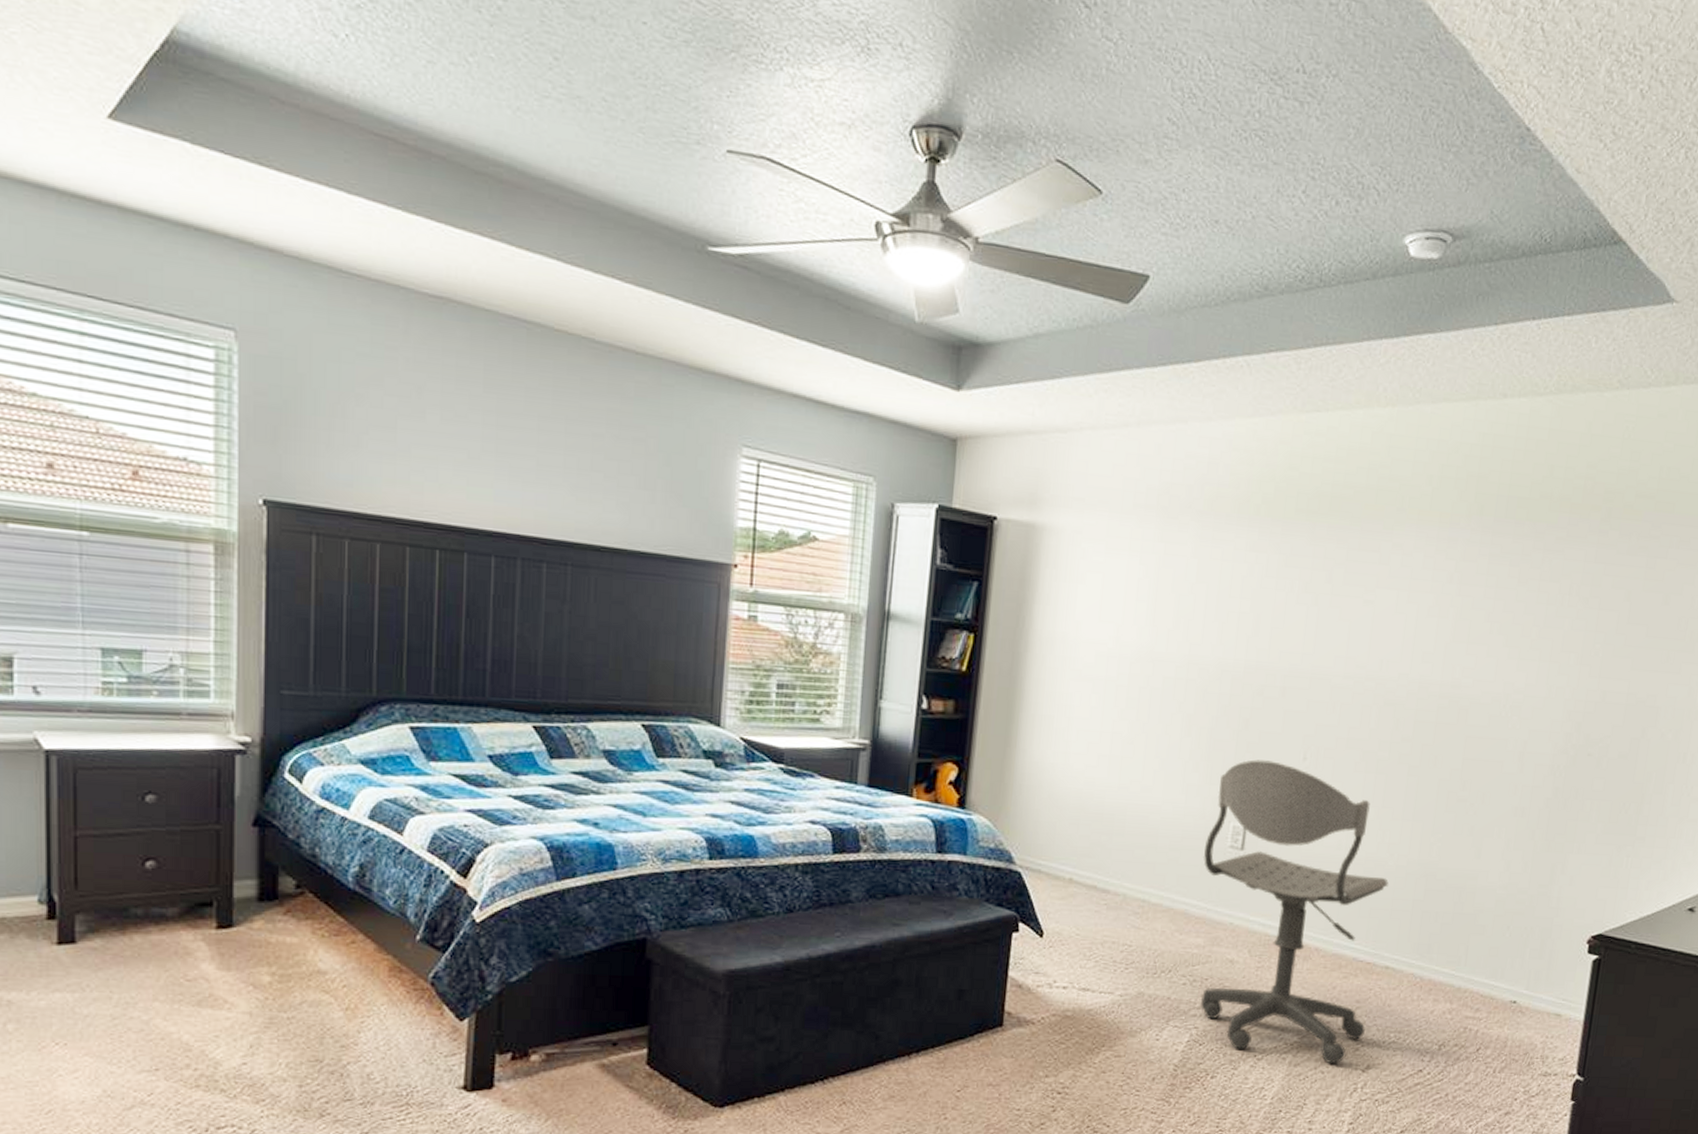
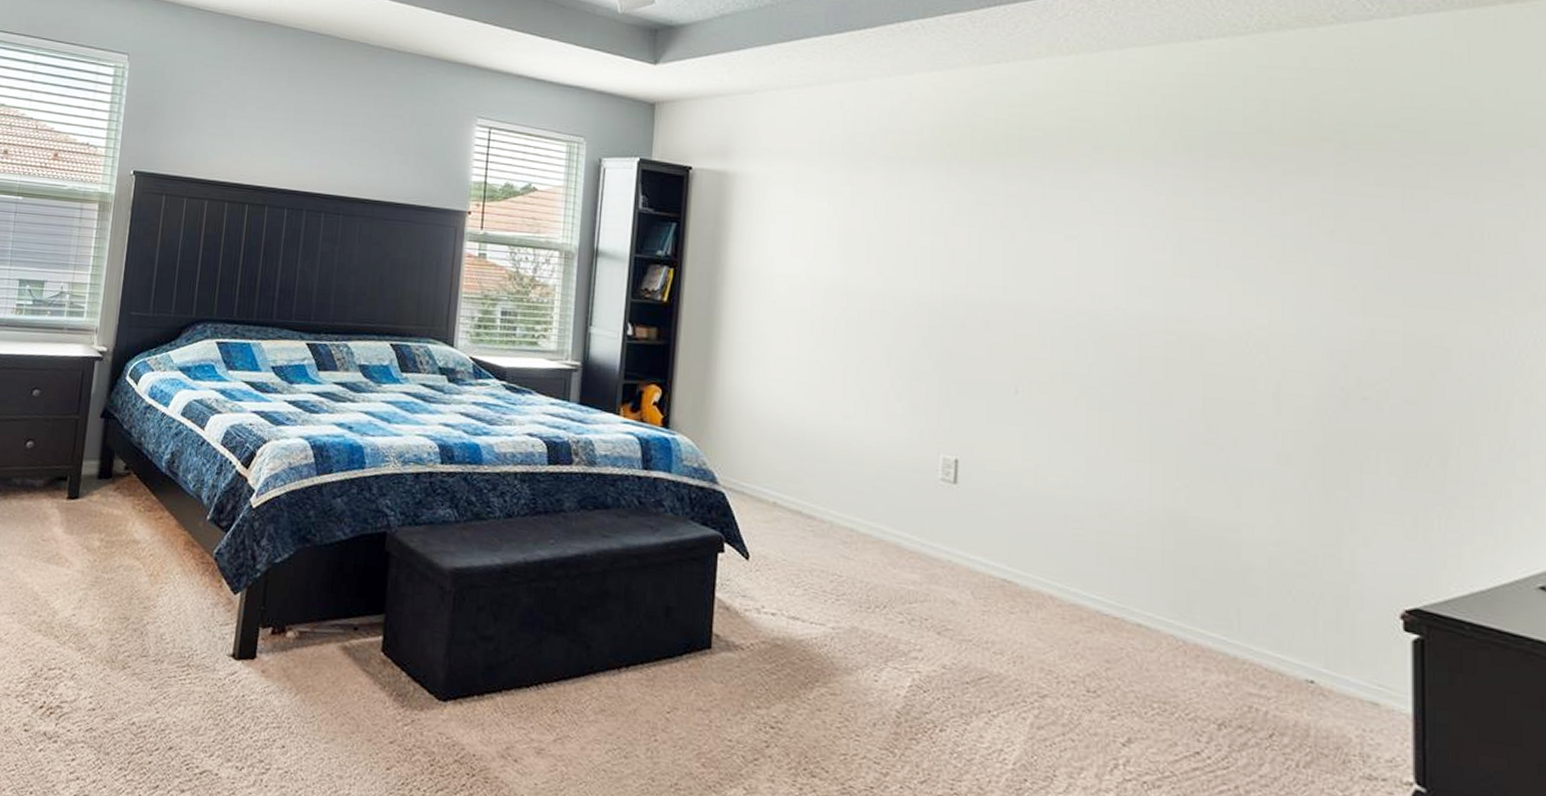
office chair: present [1201,759,1389,1064] -> none [914,391,1129,732]

